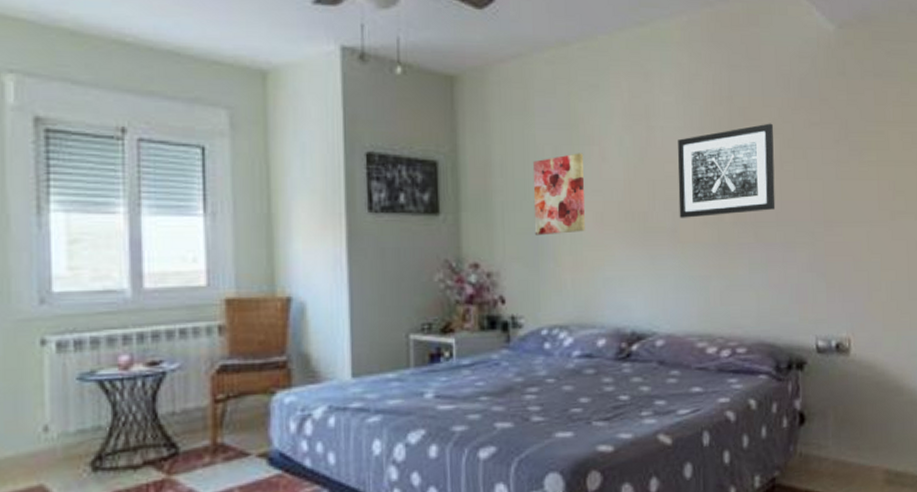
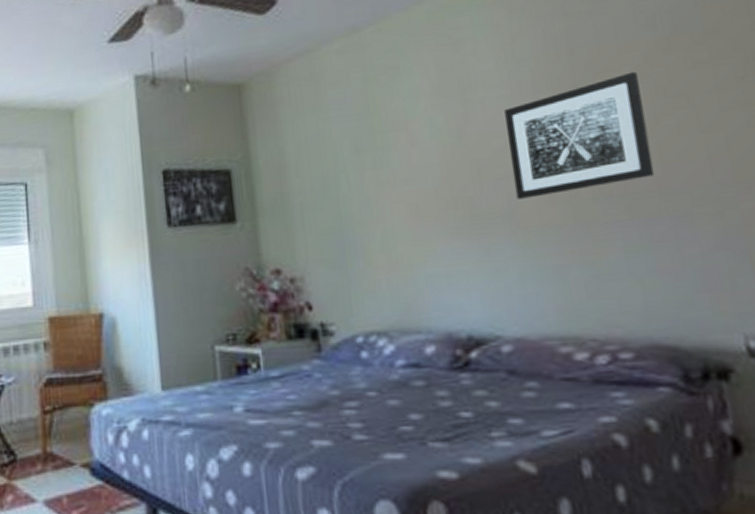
wall art: present [532,153,585,236] -> none [330,141,398,235]

